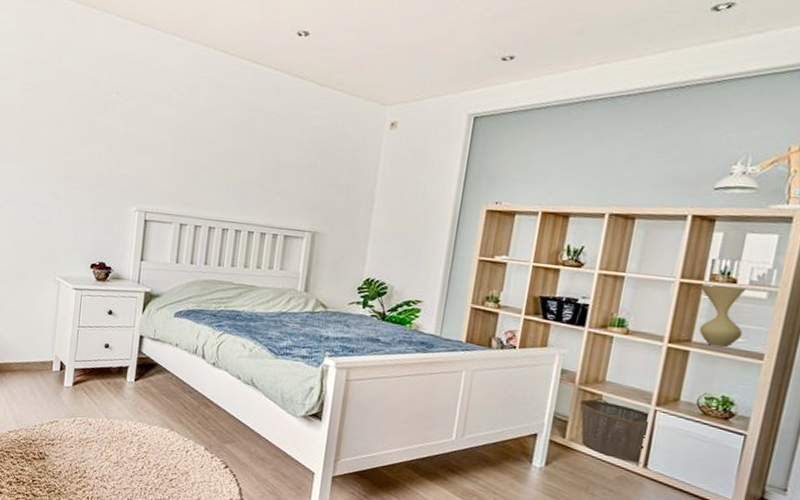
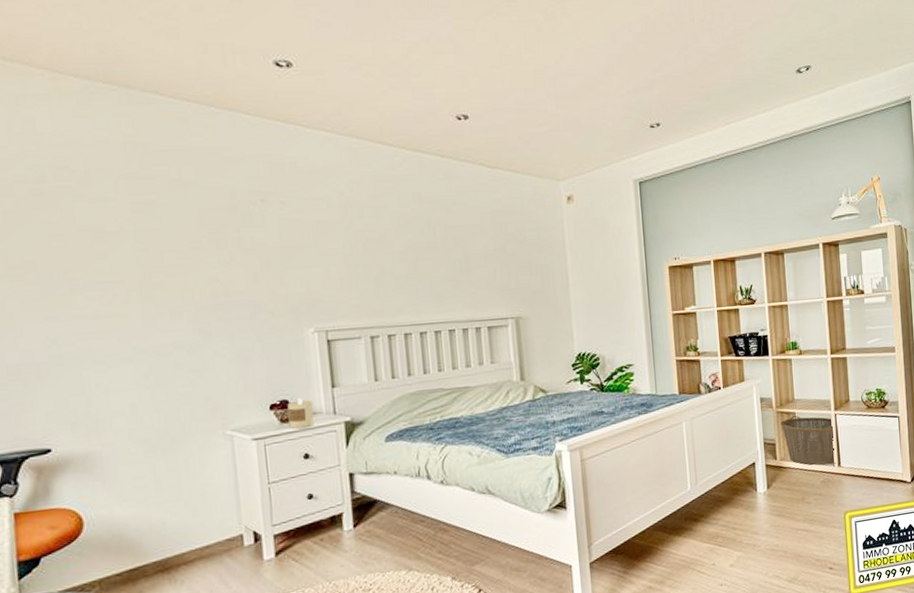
candle: none [102,264,124,289] -> present [287,398,314,429]
decorative vase: present [697,284,747,348] -> none [839,296,878,349]

